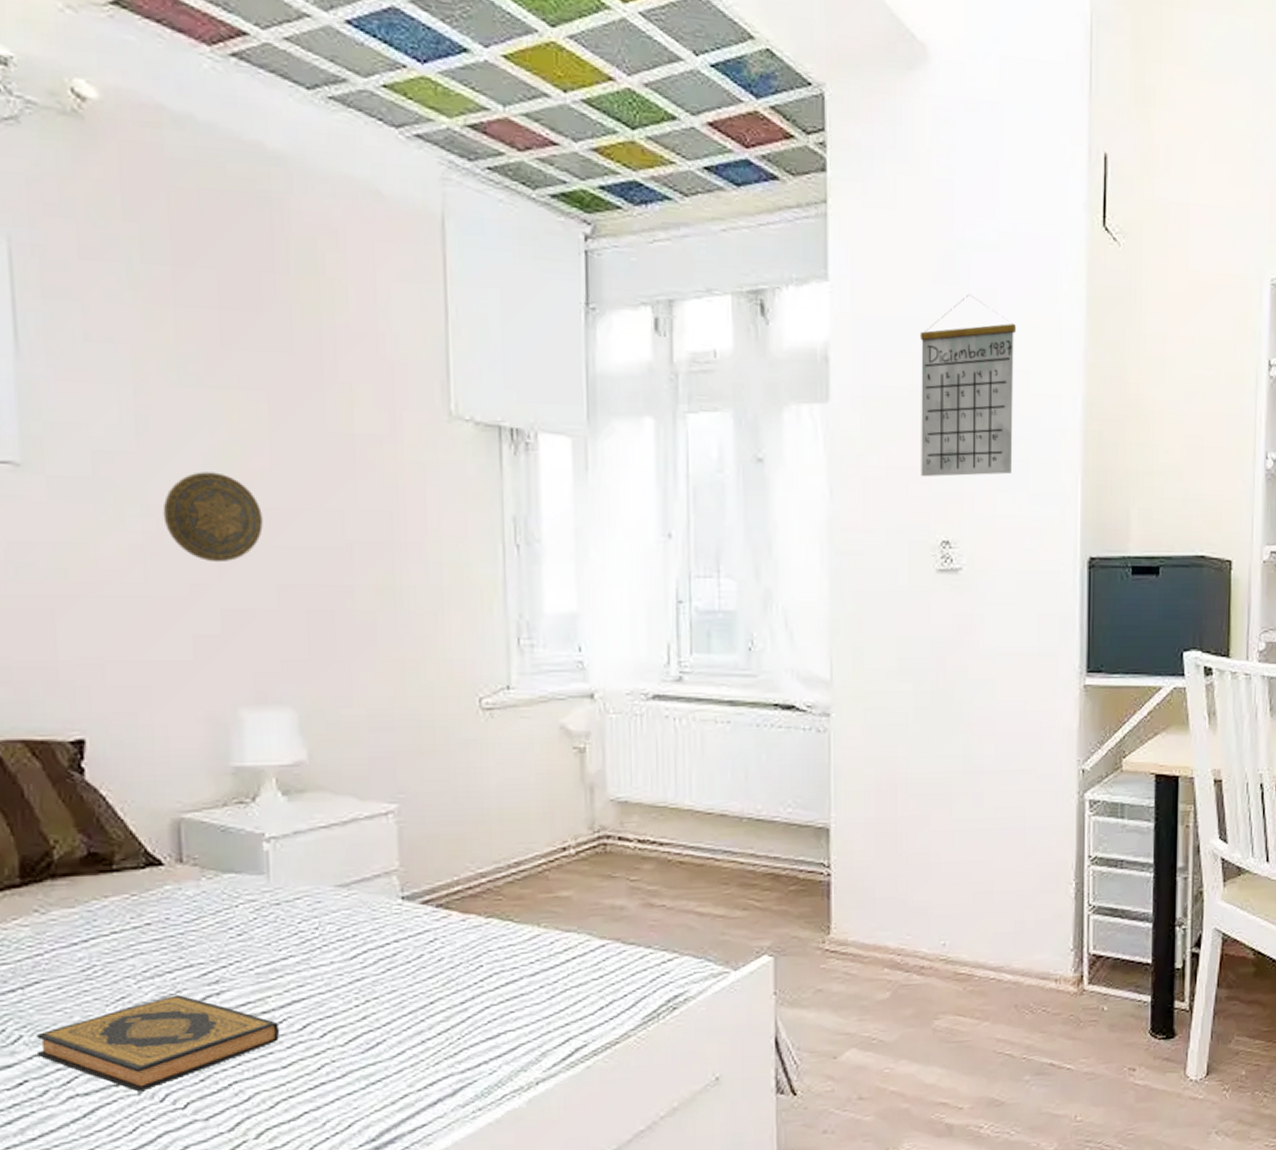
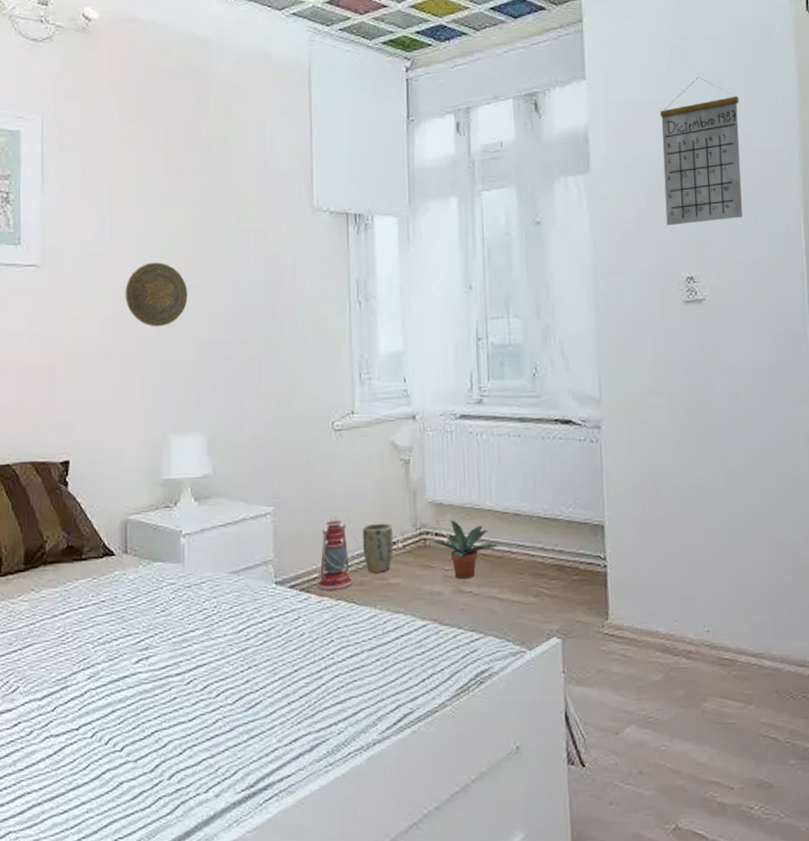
hardback book: present [36,995,280,1092] -> none [27,658,188,735]
lantern: none [460,815,520,907] -> present [317,515,361,591]
plant pot: none [521,824,564,885] -> present [362,523,394,573]
potted plant: none [614,821,700,892] -> present [432,520,499,580]

